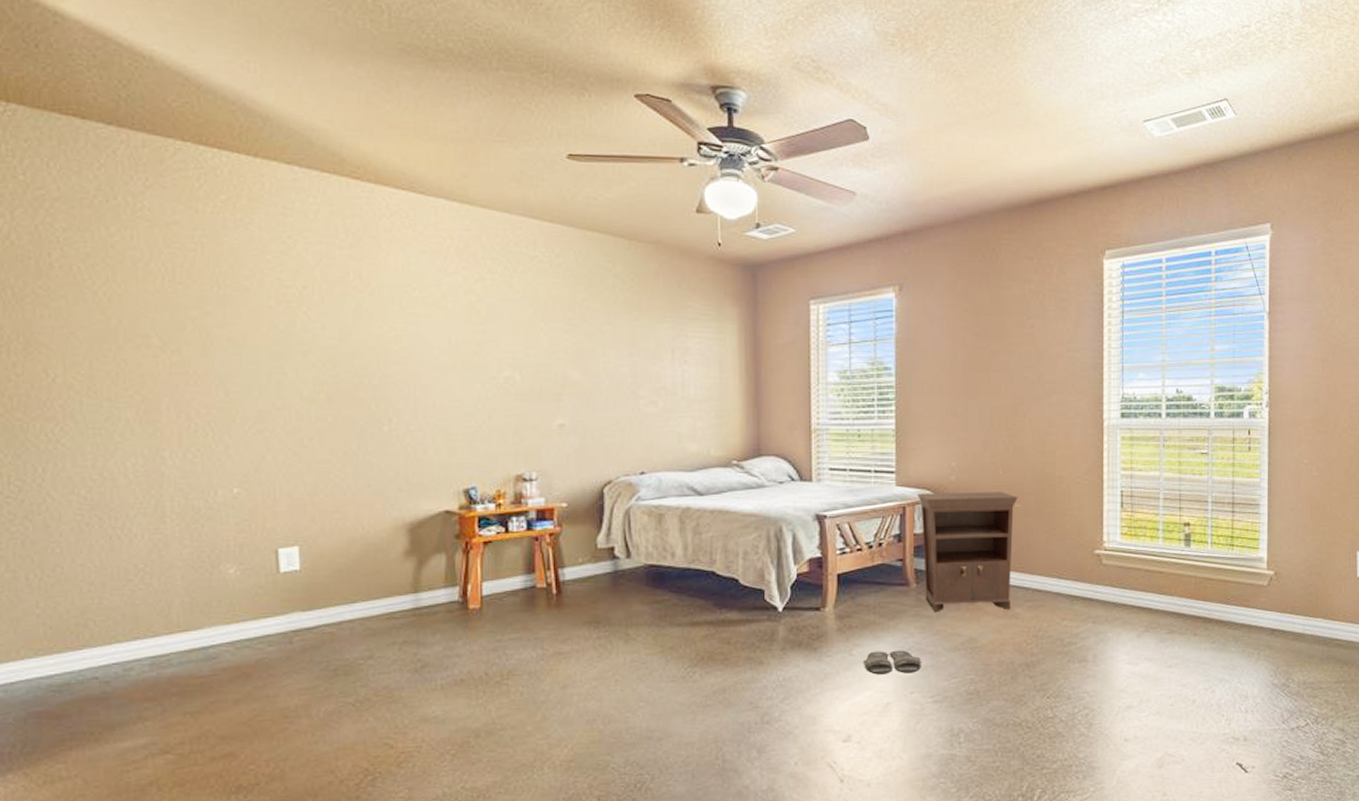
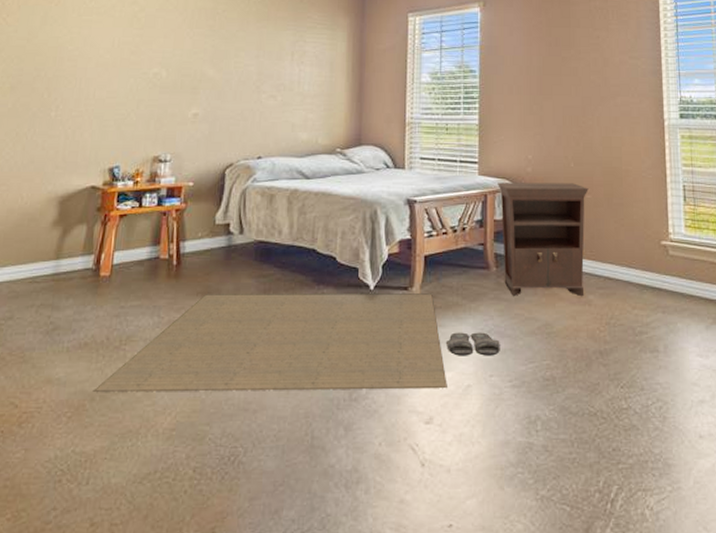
rug: none [478,613,866,728] -> present [94,293,447,392]

